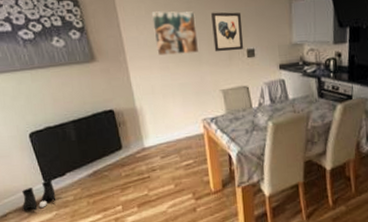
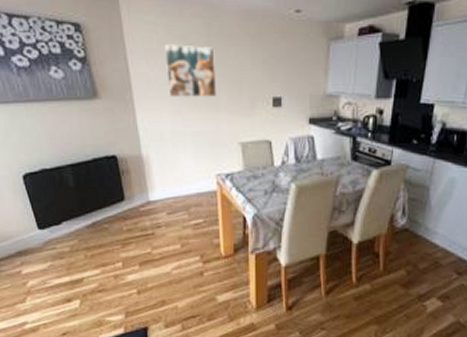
boots: present [22,179,56,211] -> none [15,227,51,259]
wall art: present [211,12,244,52] -> none [234,50,270,98]

